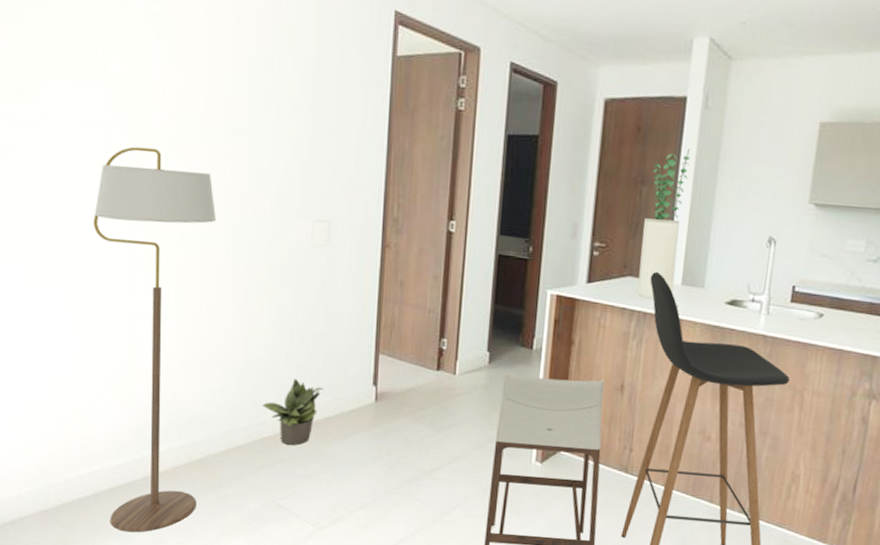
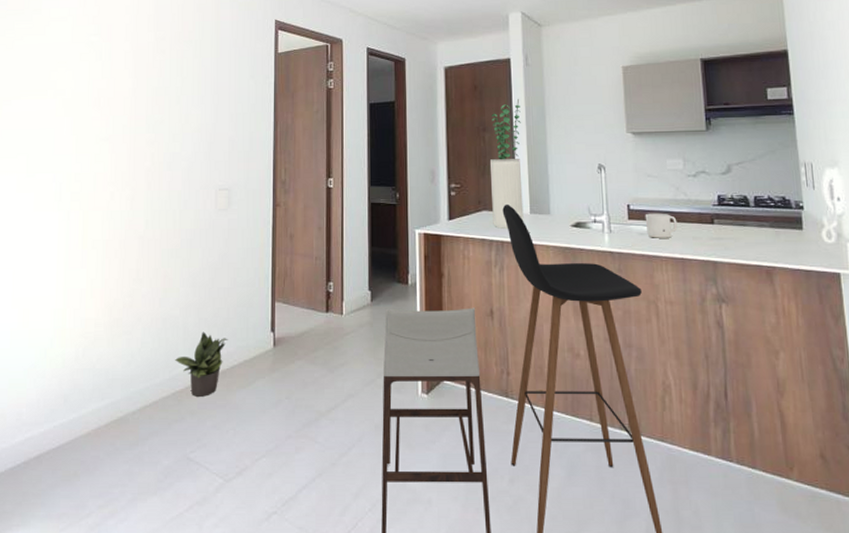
floor lamp: present [92,146,216,533] -> none [37,144,137,500]
mug: none [808,297,845,327] -> present [645,213,678,238]

